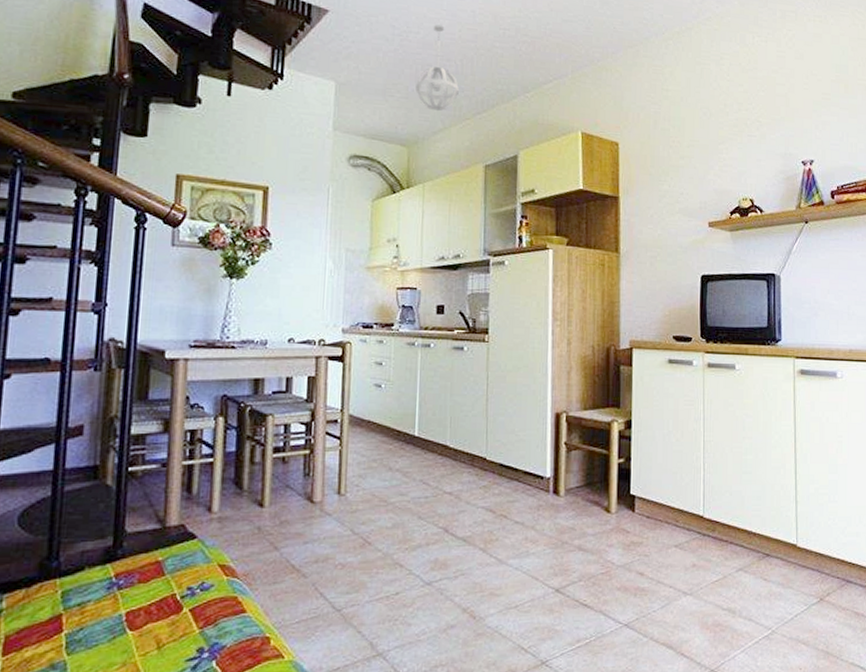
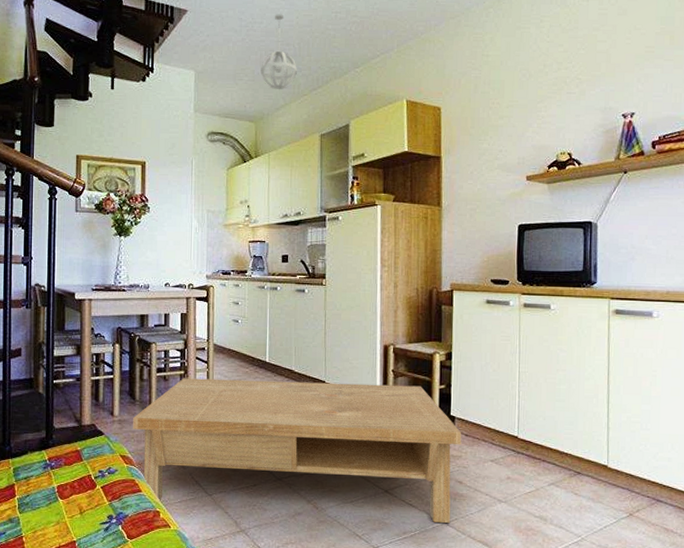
coffee table: none [237,459,643,625] -> present [133,378,462,523]

